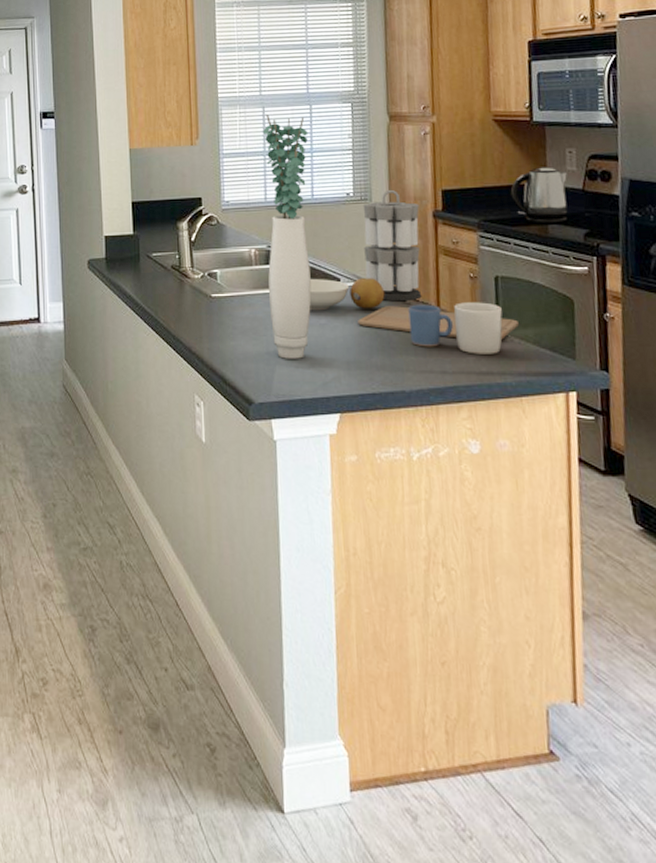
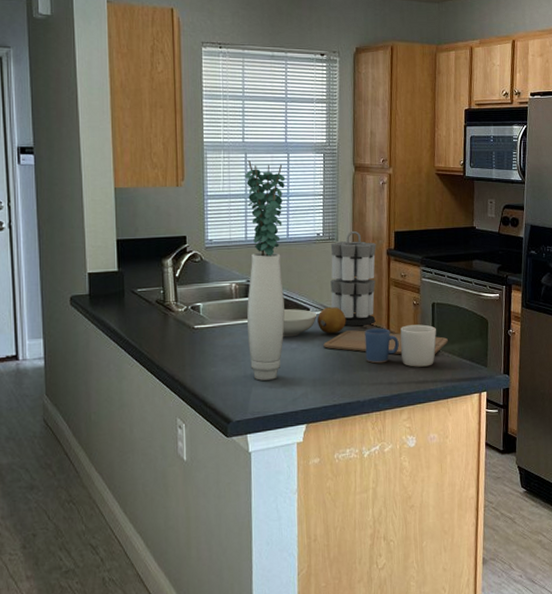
kettle: present [510,167,569,225] -> none [446,214,488,261]

